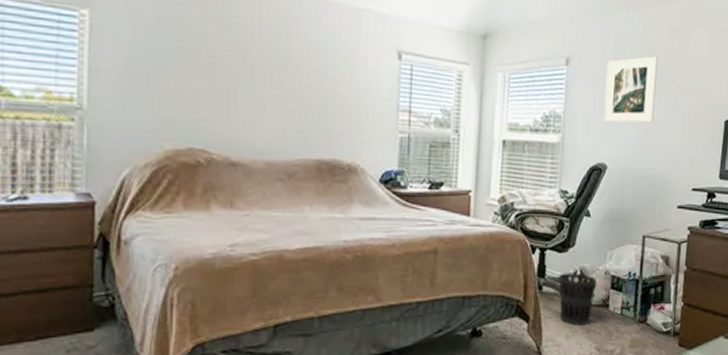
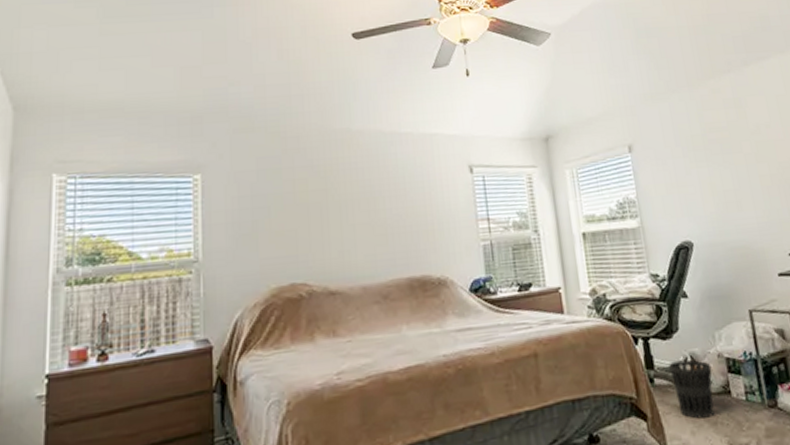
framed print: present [603,56,658,123] -> none [669,130,730,200]

